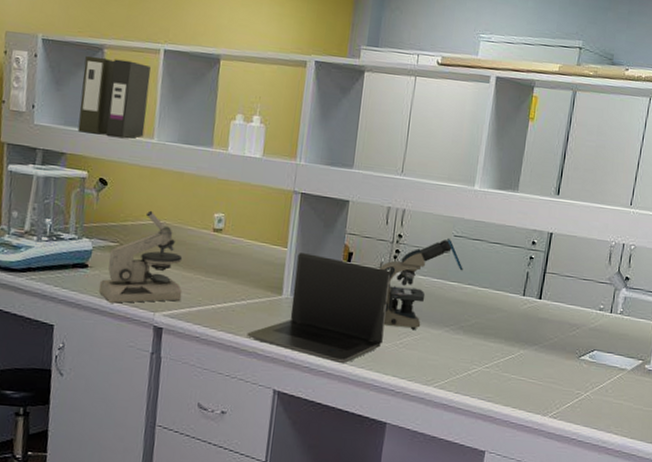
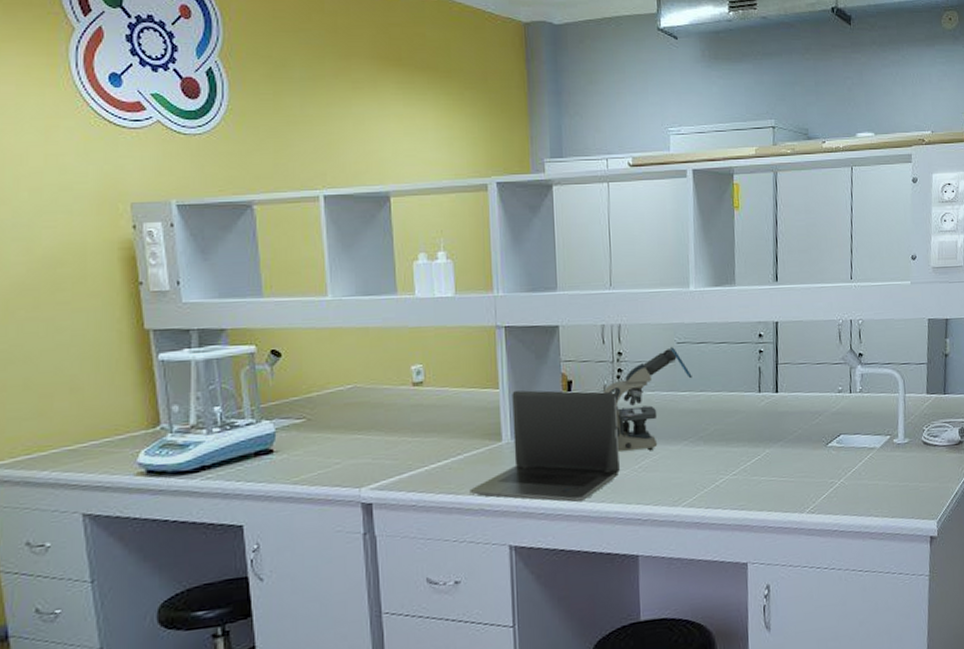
binder: present [77,55,115,135] -> none [232,215,273,303]
microscope: present [98,210,183,304] -> none [289,375,389,489]
binder: present [106,59,151,139] -> none [267,214,315,303]

